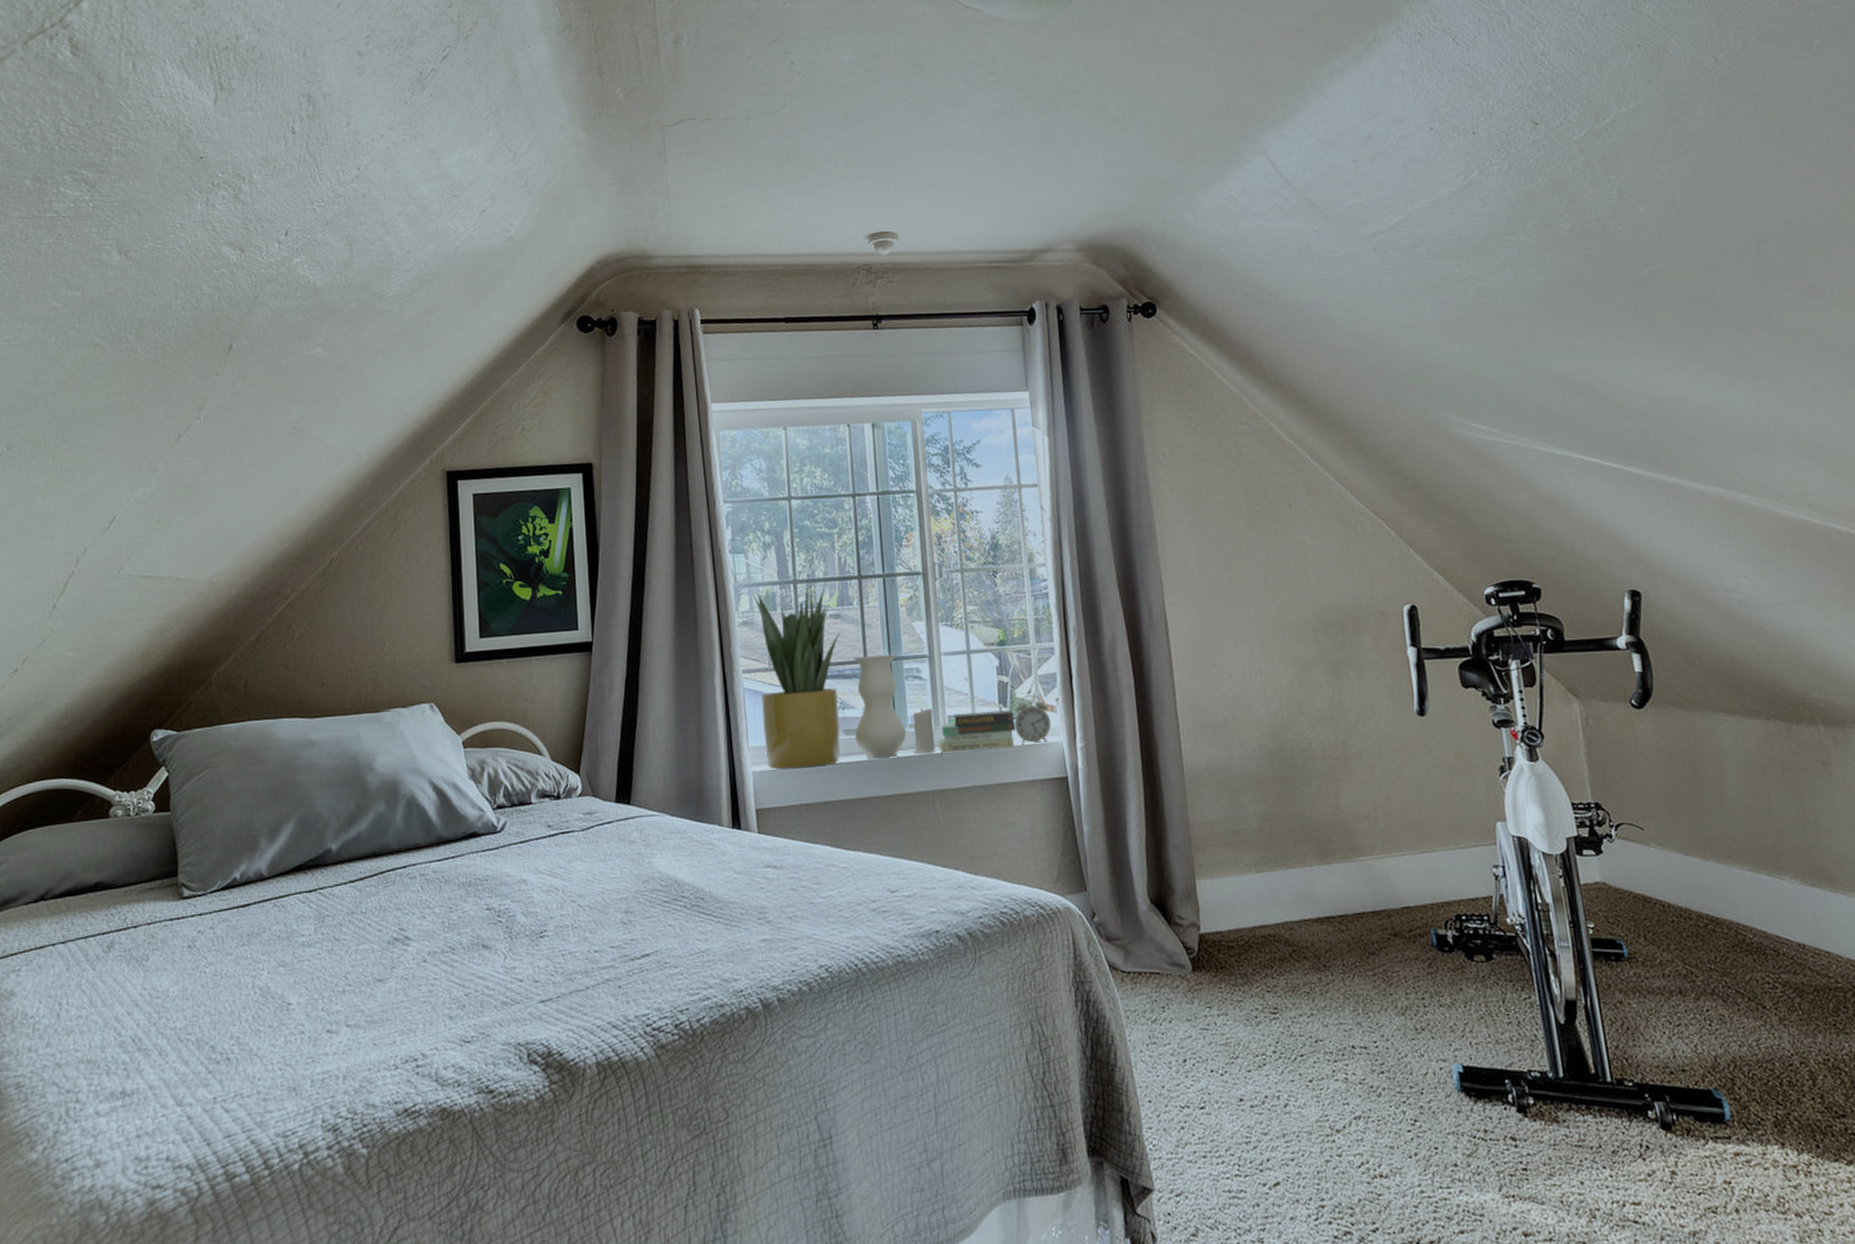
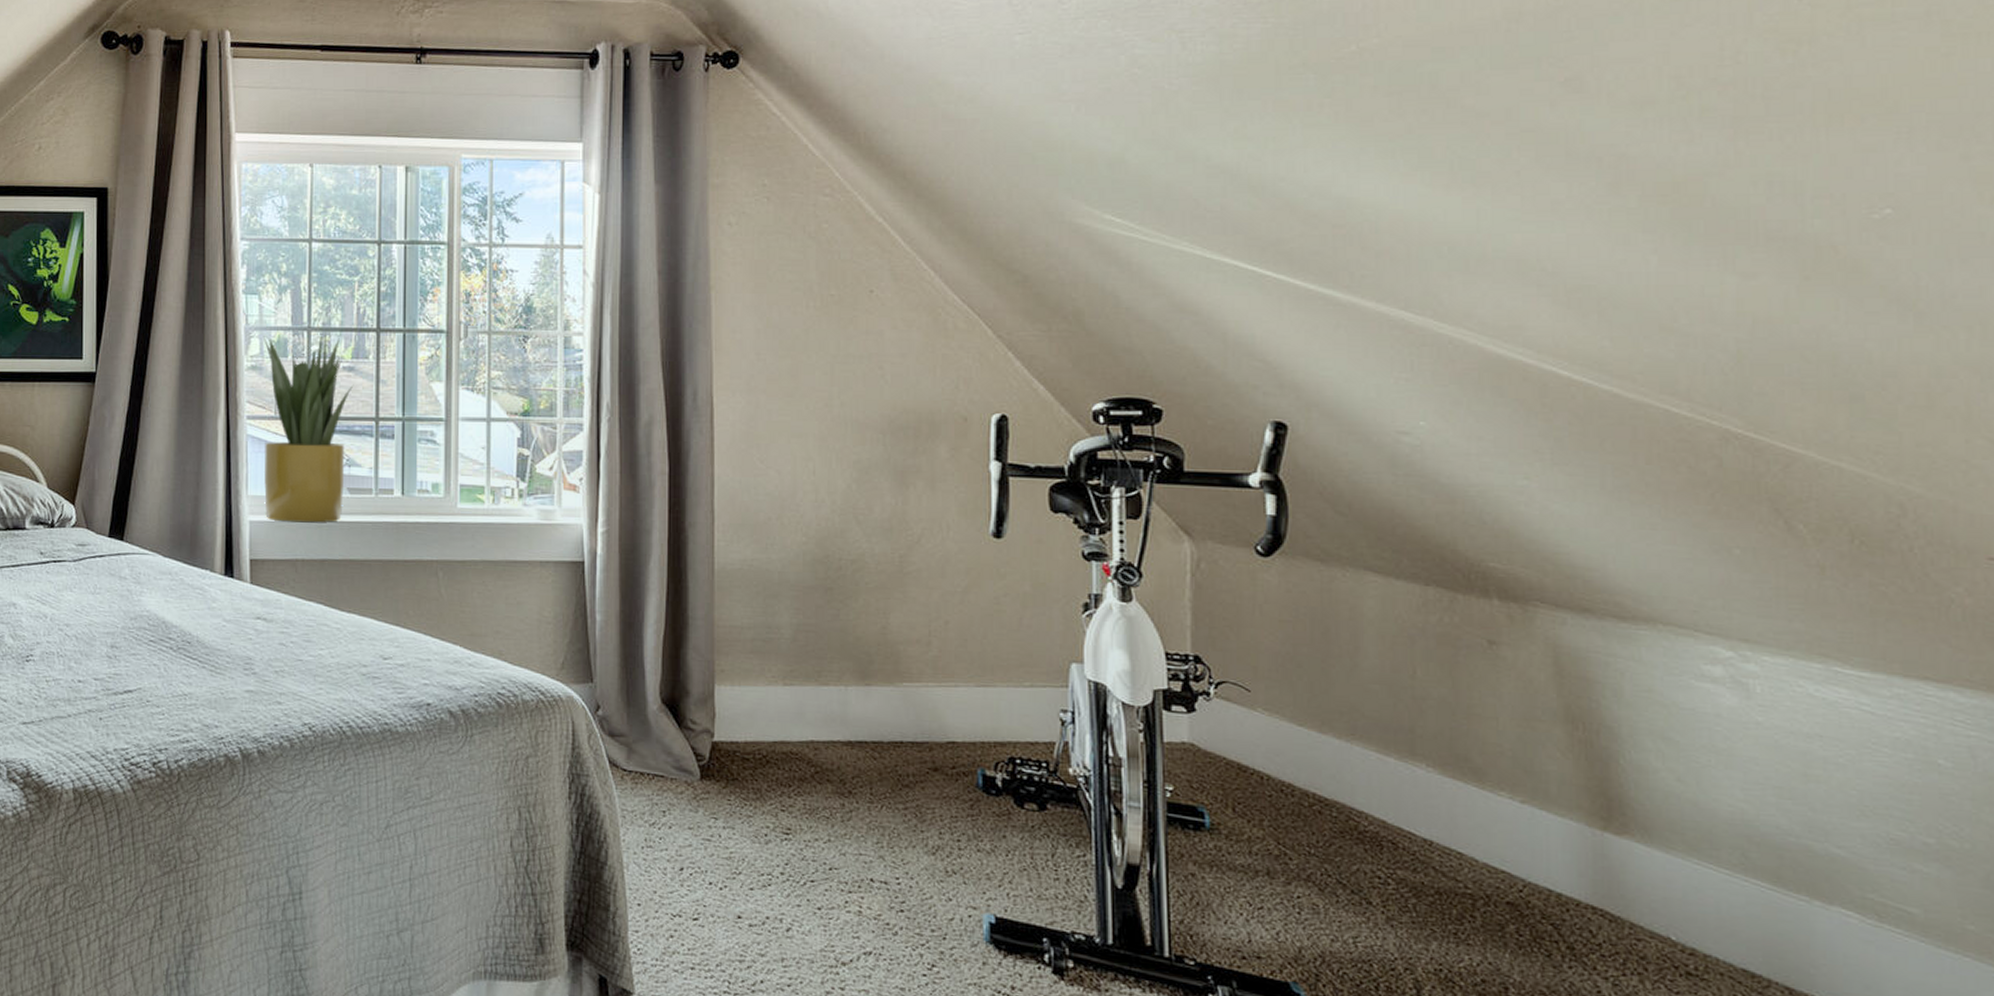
vase: present [852,654,906,759] -> none [358,413,413,522]
candle: present [912,708,936,755] -> none [420,474,444,522]
books: present [937,710,1015,753] -> none [447,483,532,525]
alarm clock: present [1014,695,1052,744] -> none [532,472,572,523]

